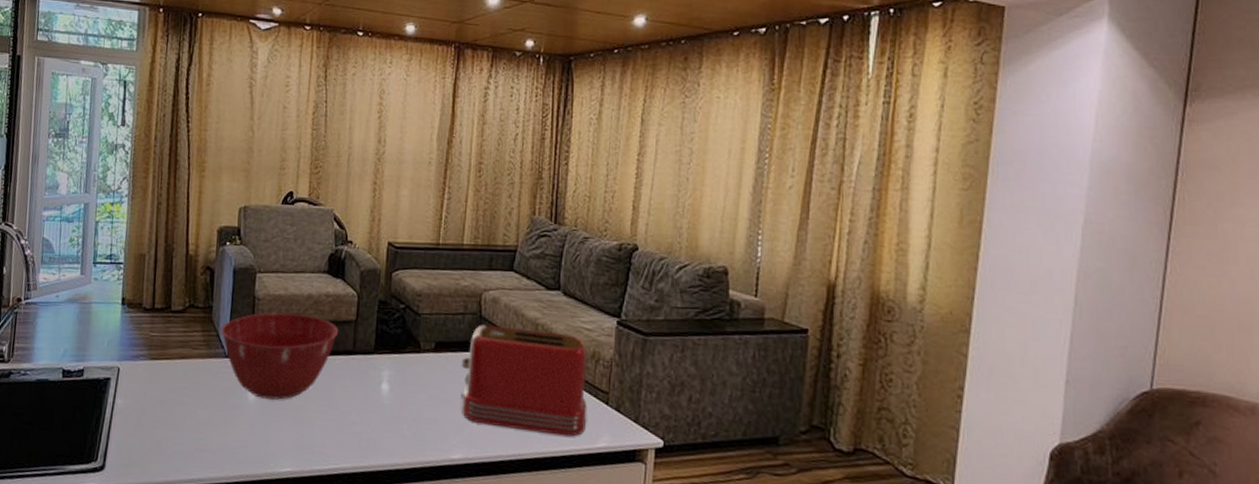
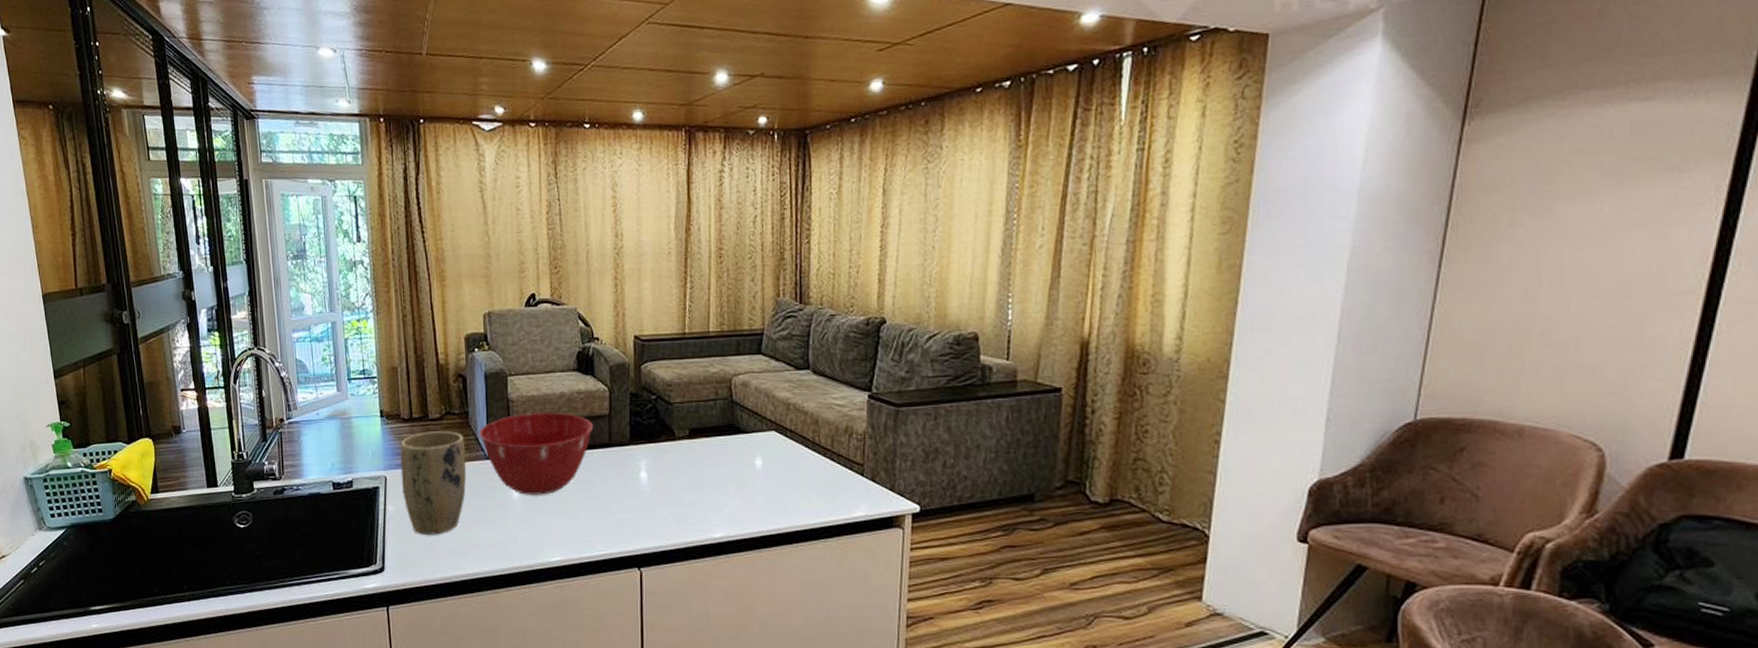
plant pot: none [134,324,205,434] -> present [400,431,467,535]
toaster: present [461,324,588,437] -> none [716,408,844,509]

